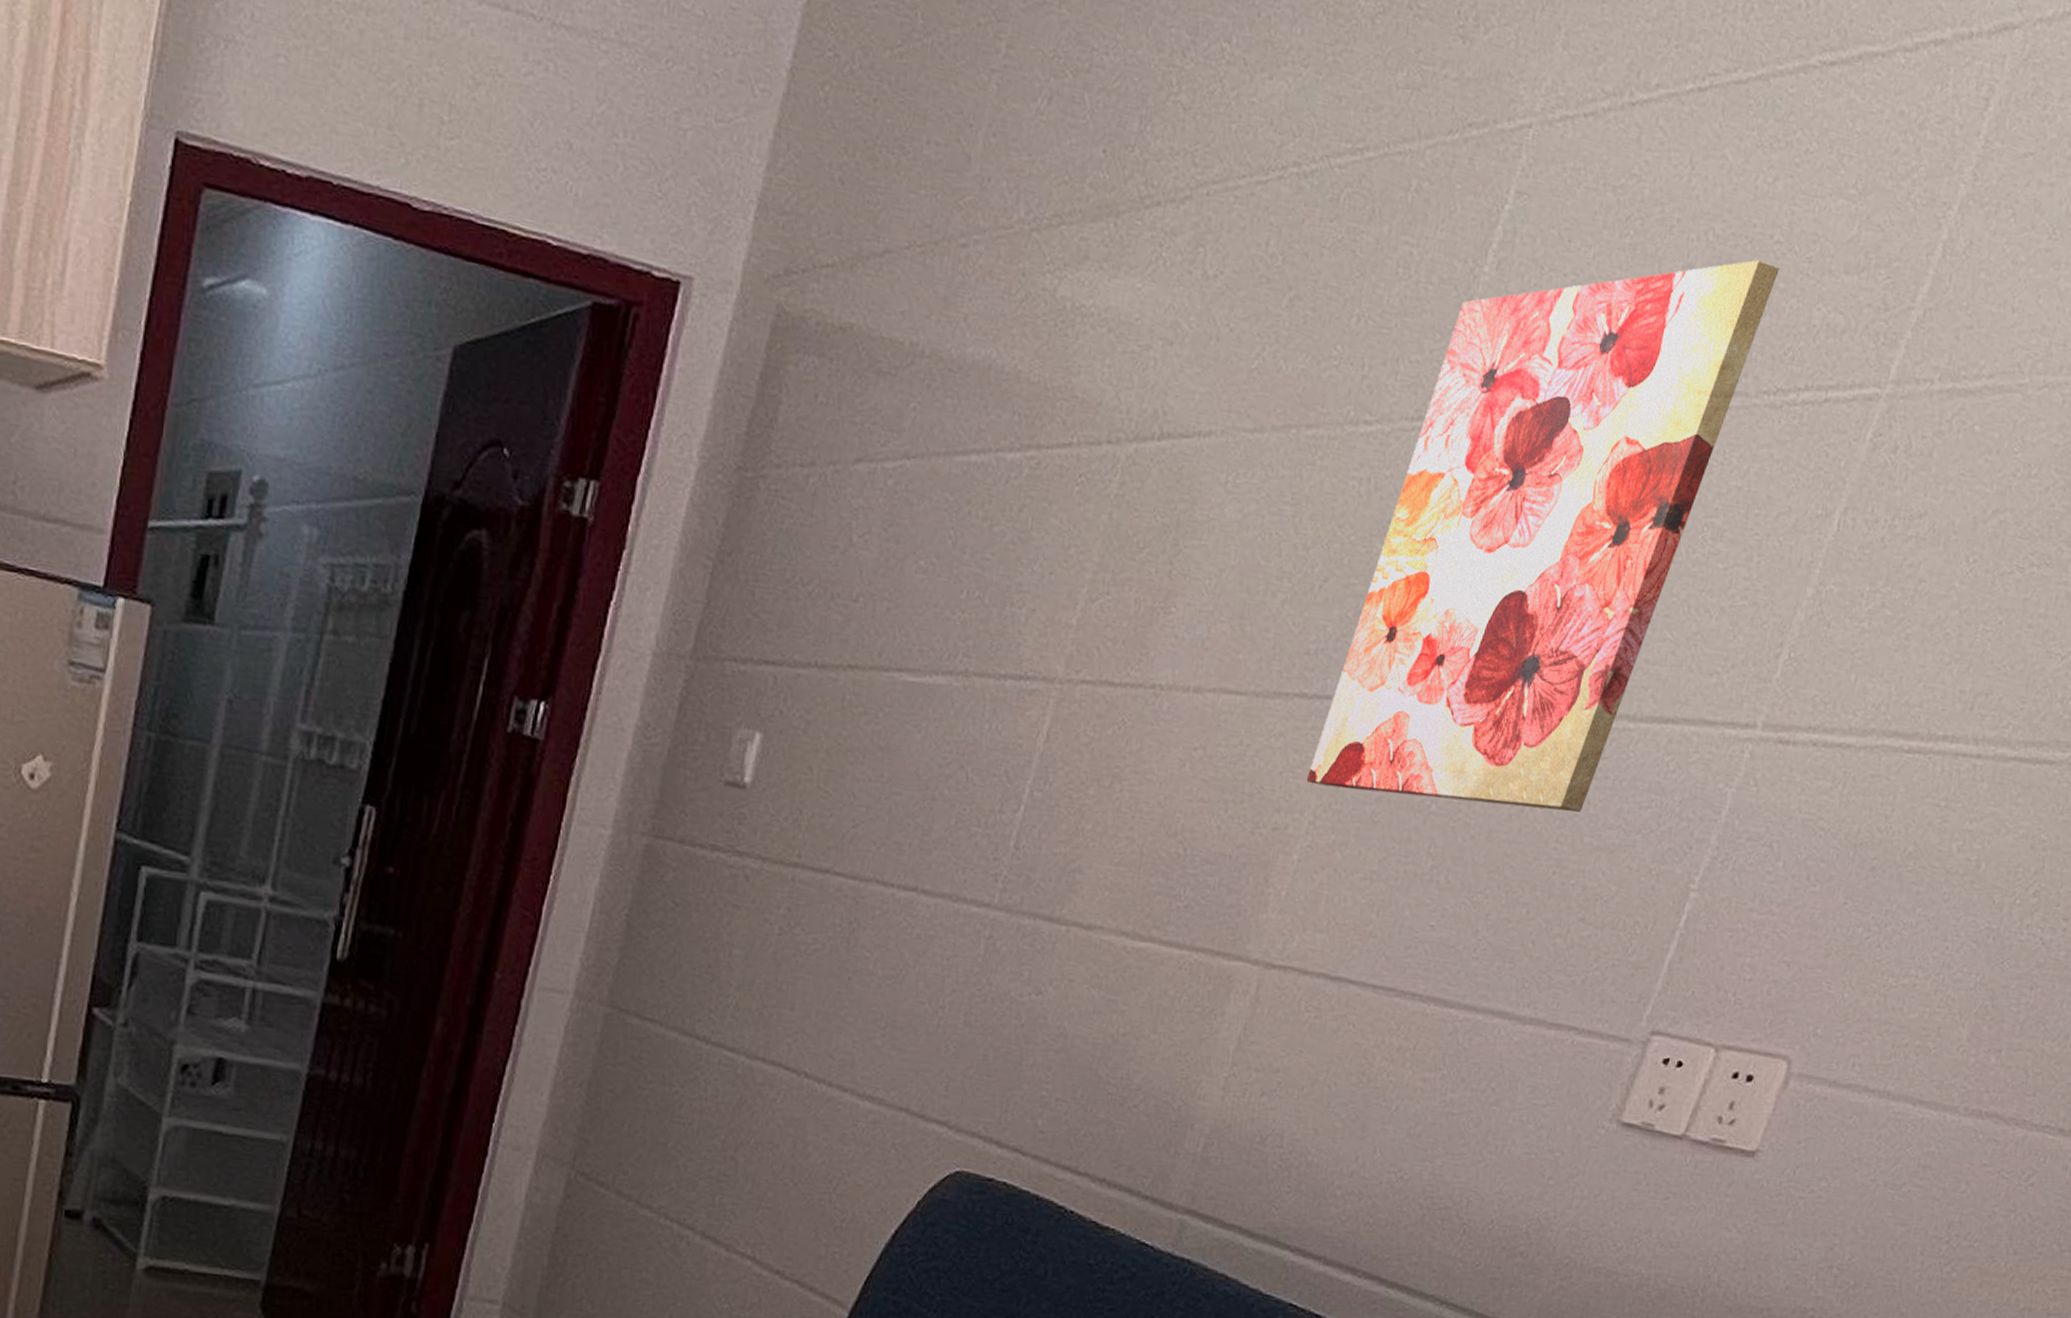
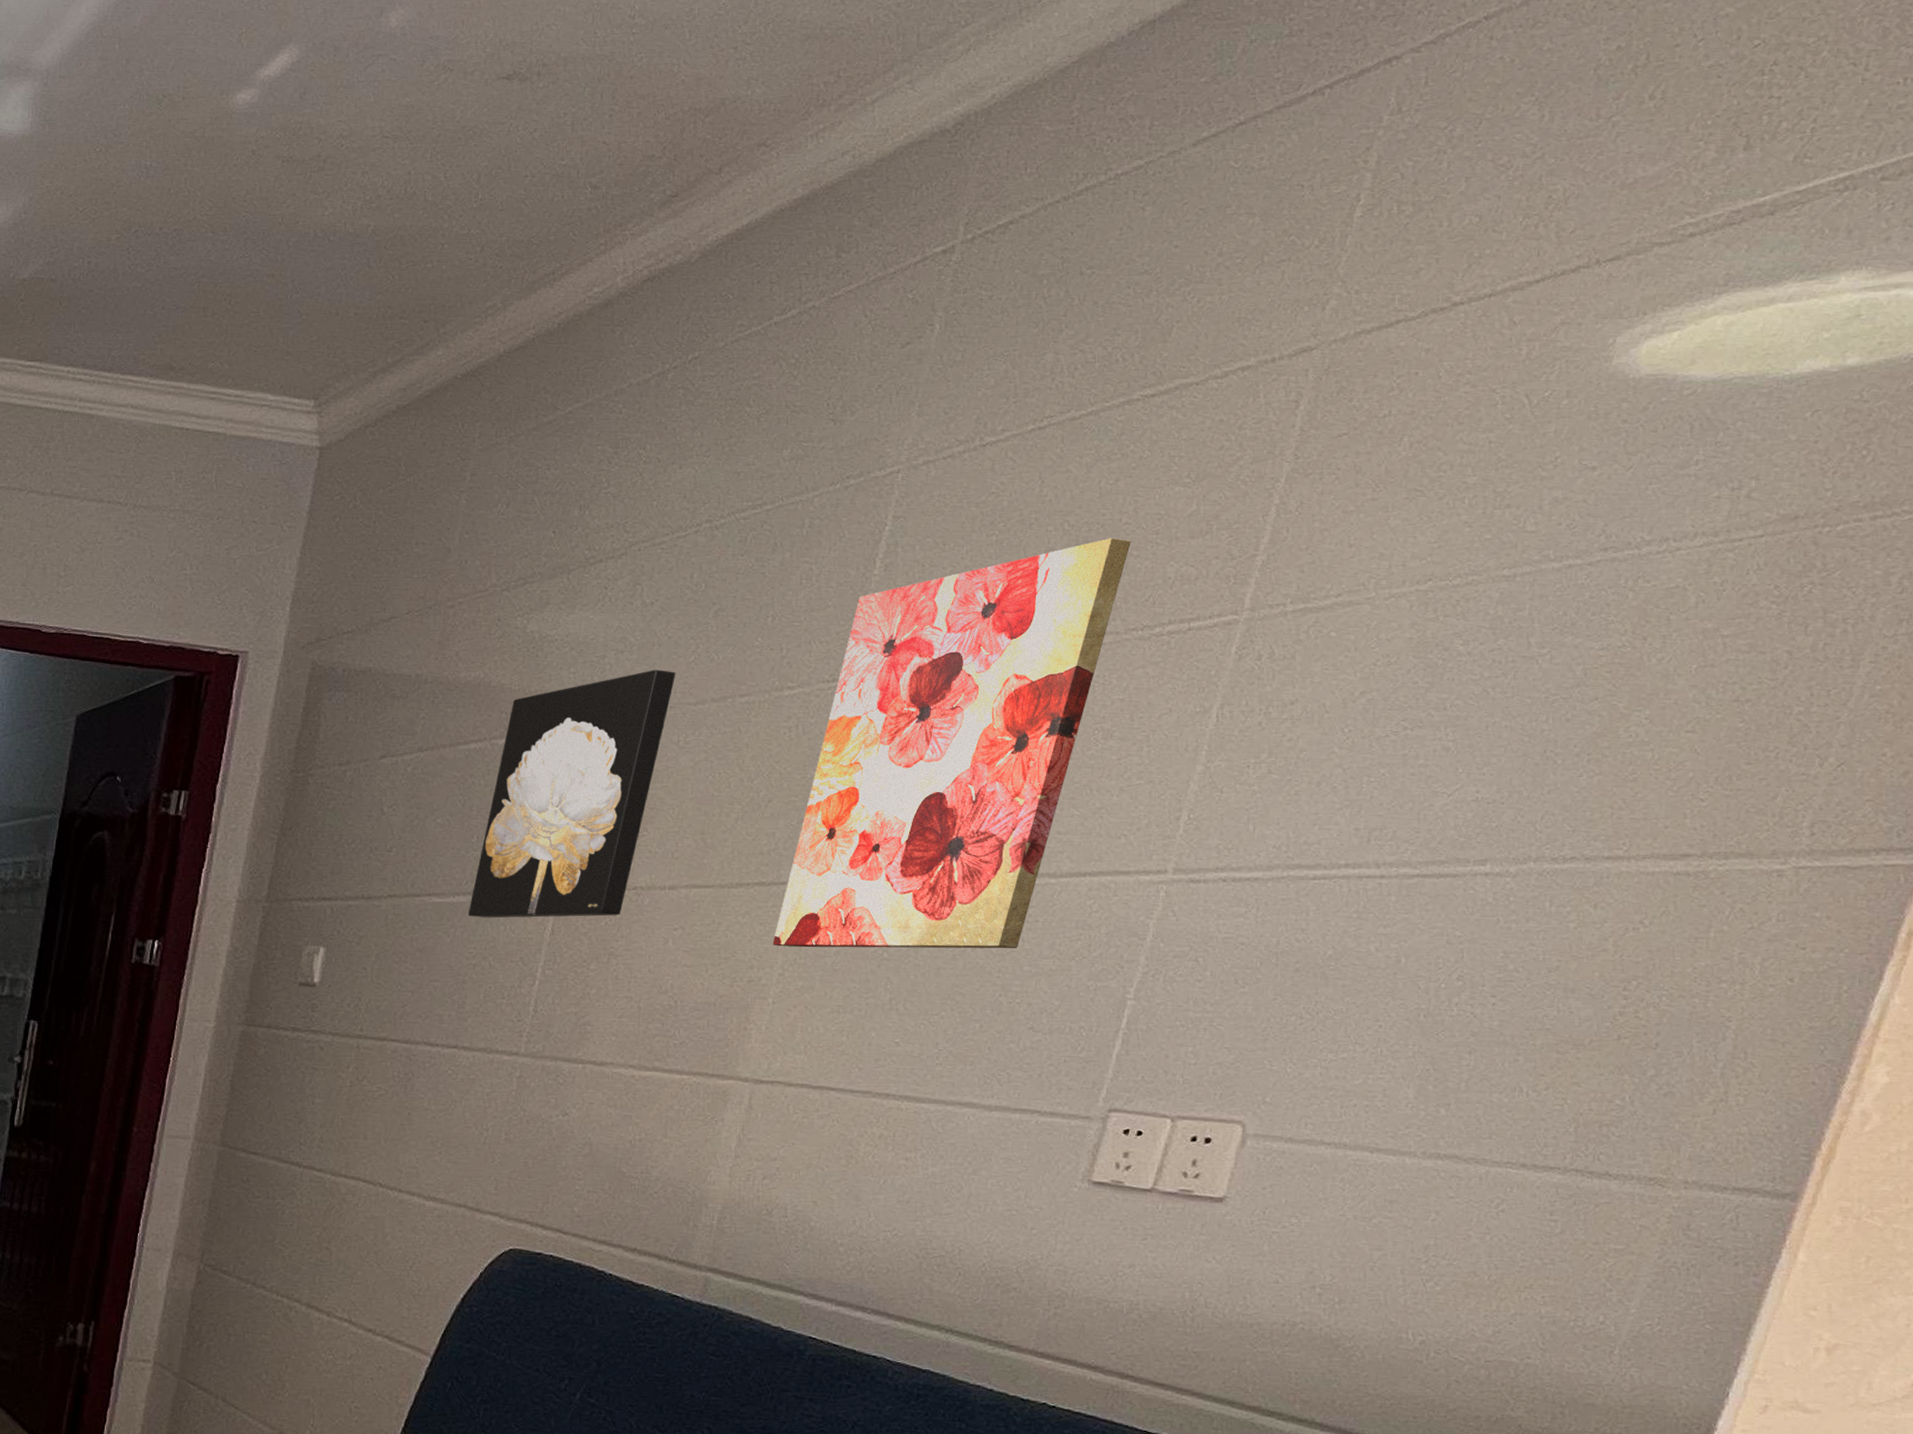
wall art: none [946,374,1234,723] -> present [468,669,676,918]

